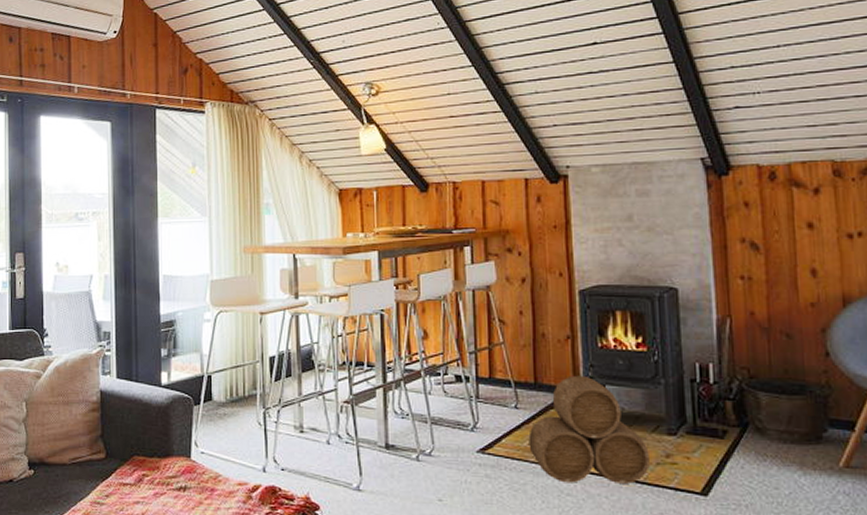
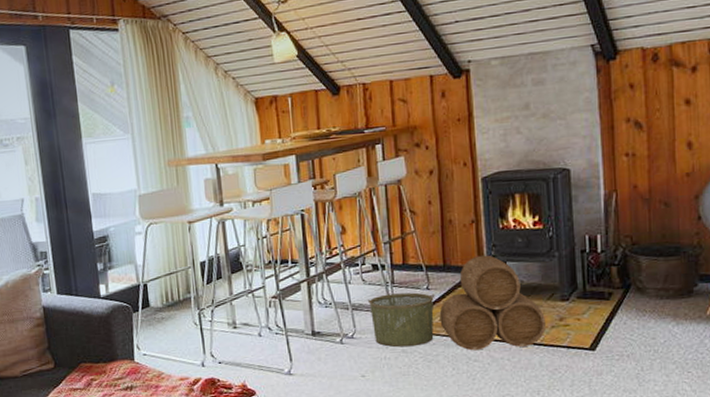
basket: none [448,410,525,472] -> present [367,292,435,348]

